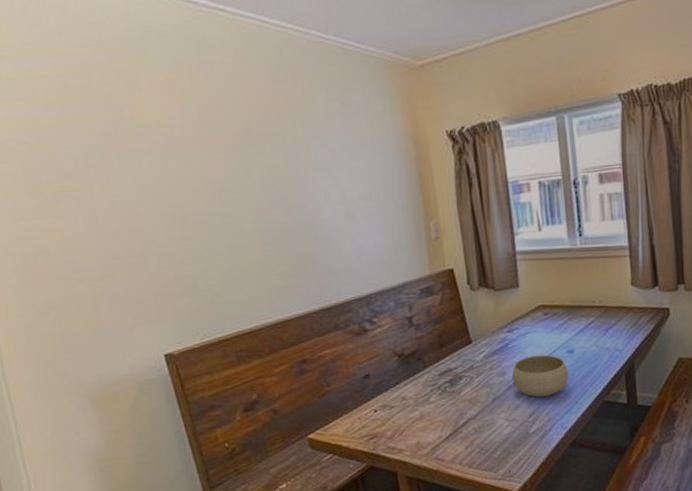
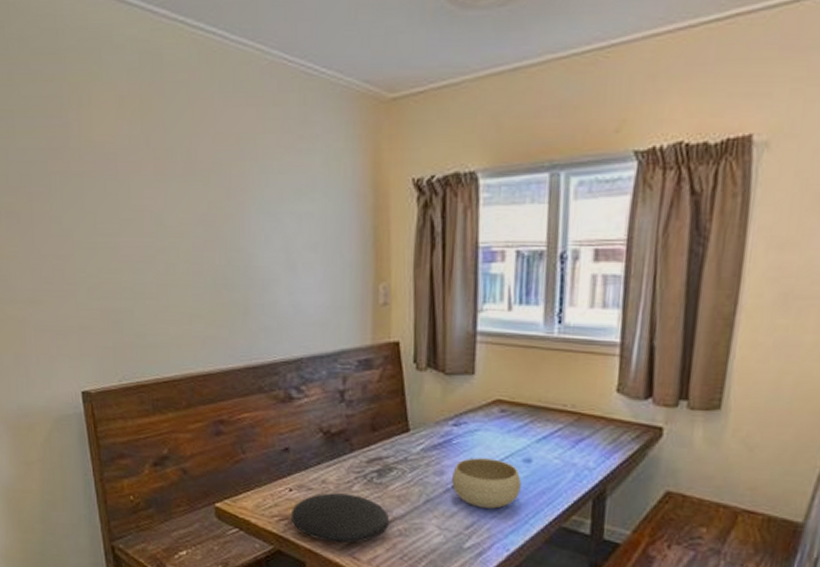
plate: none [378,405,466,451] -> present [290,493,390,544]

